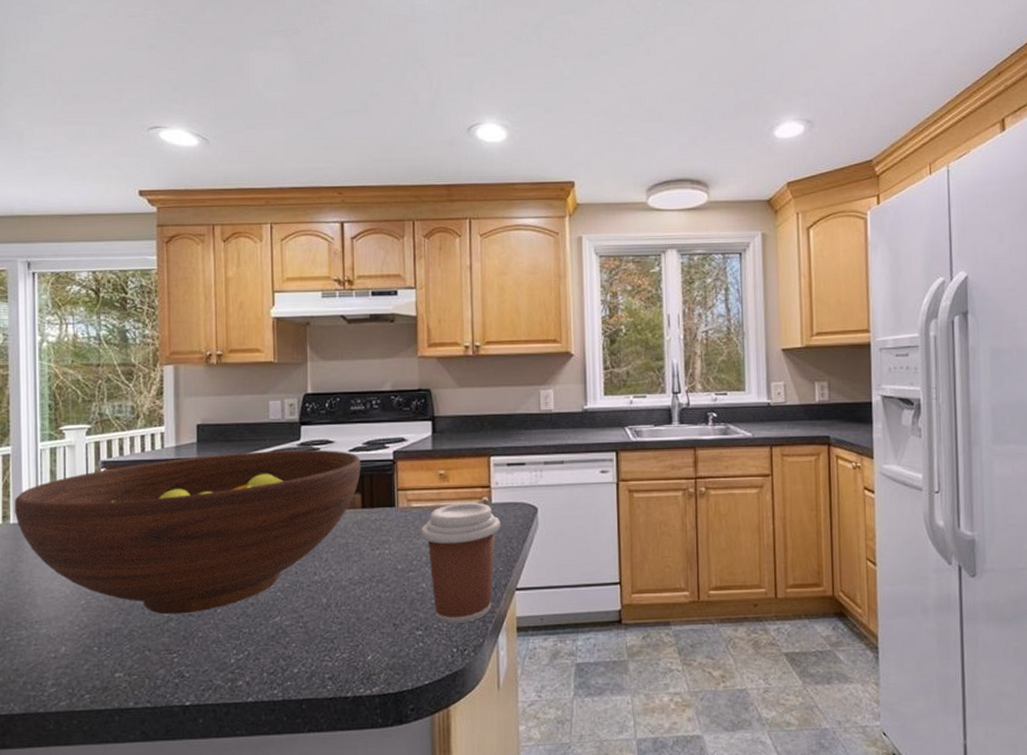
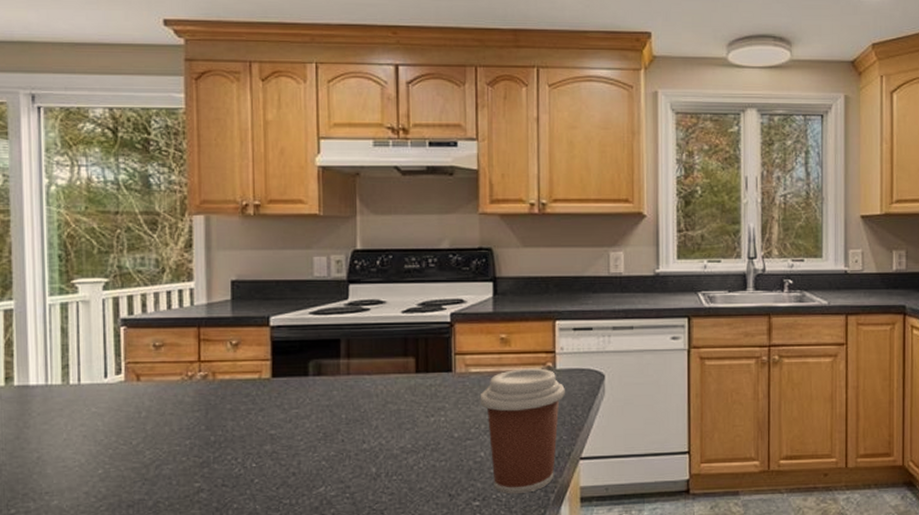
fruit bowl: present [14,449,361,615] -> none [18,310,415,485]

